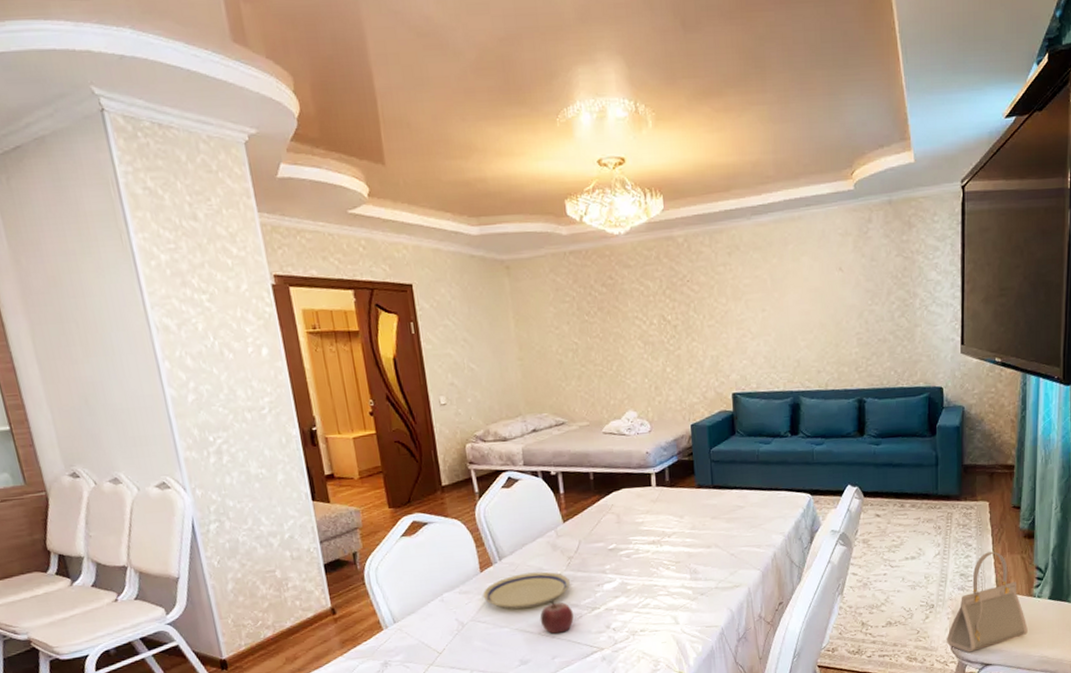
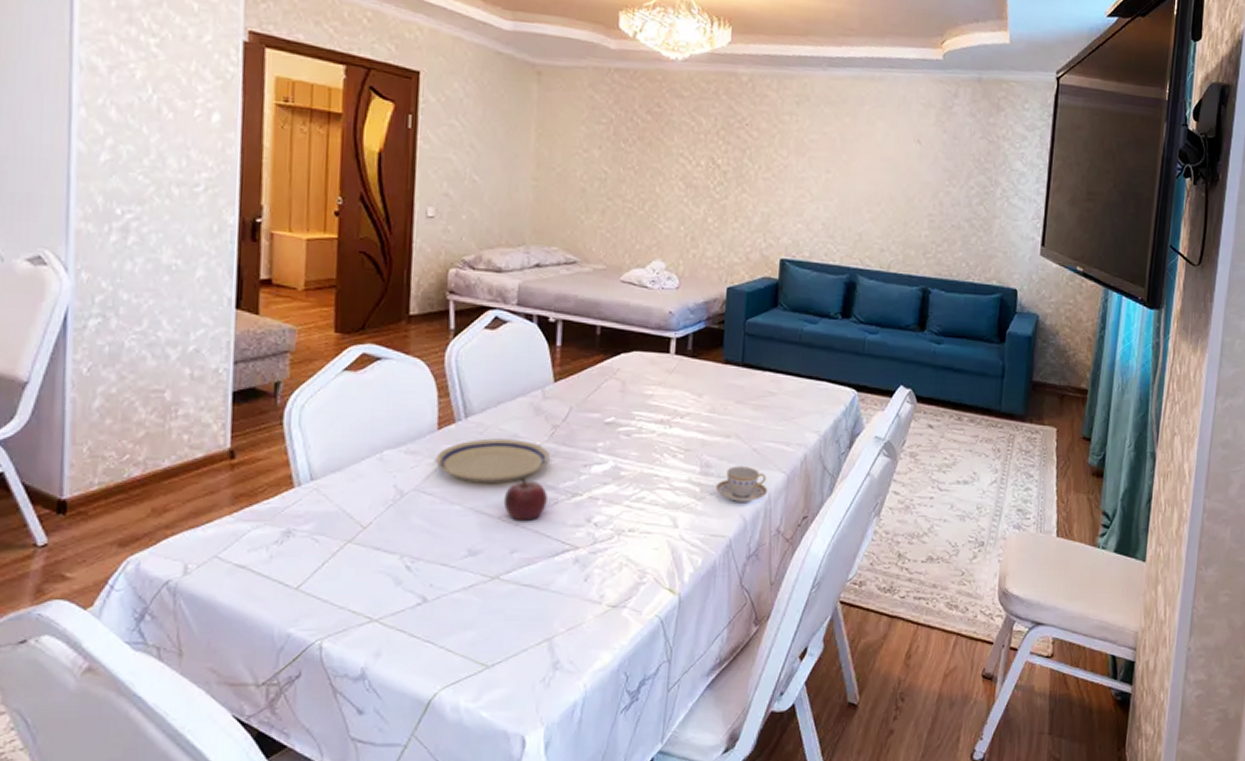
teacup: none [705,569,748,598] -> present [716,466,768,502]
handbag: present [947,551,1028,653] -> none [995,487,1088,606]

